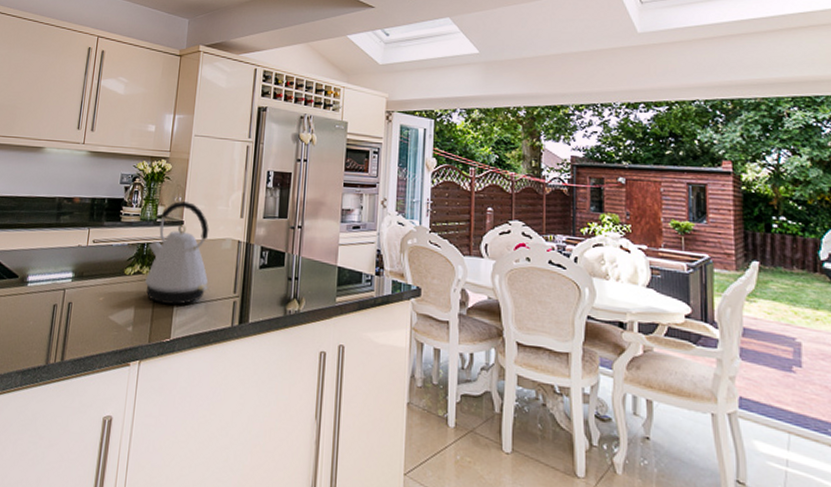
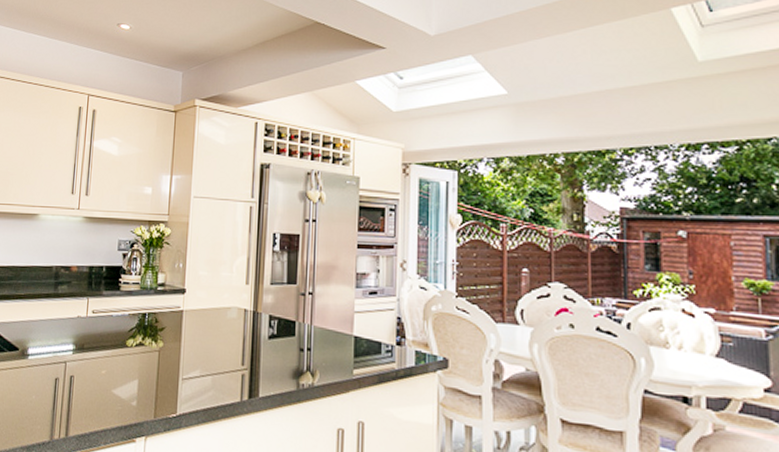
kettle: present [145,201,209,305] -> none [148,268,214,378]

